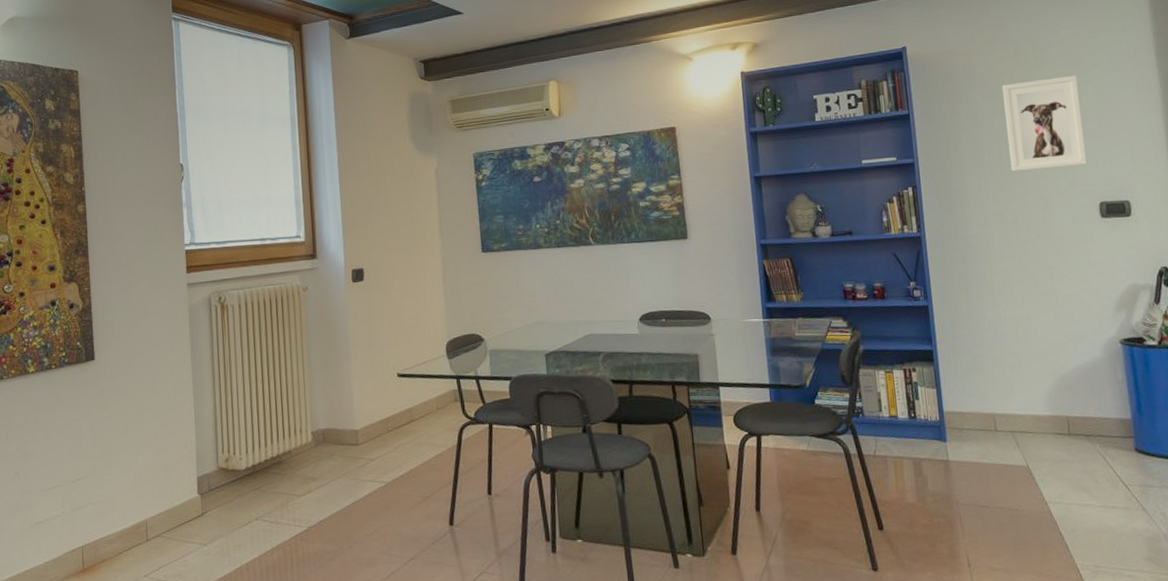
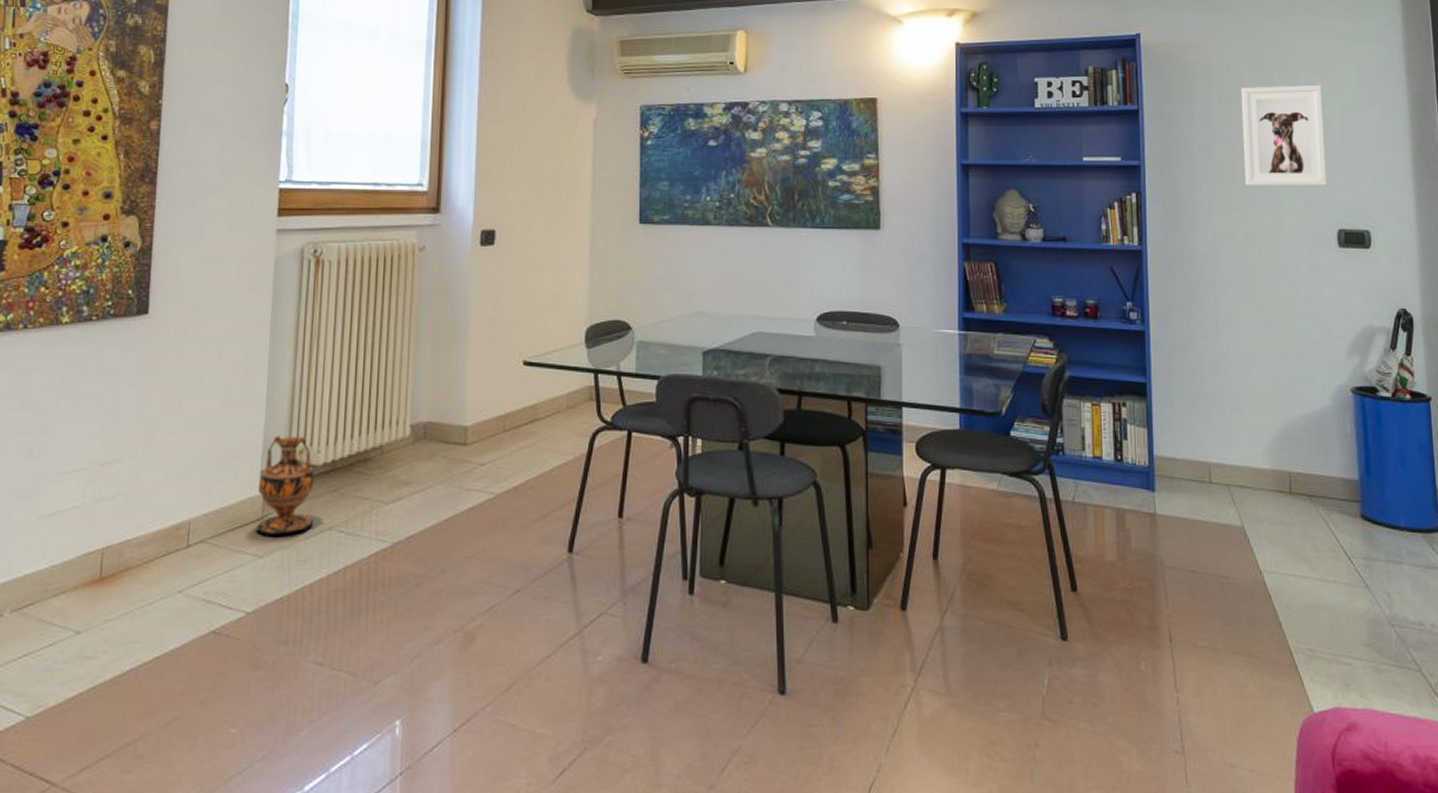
vase: none [196,448,243,527] -> present [256,435,315,535]

